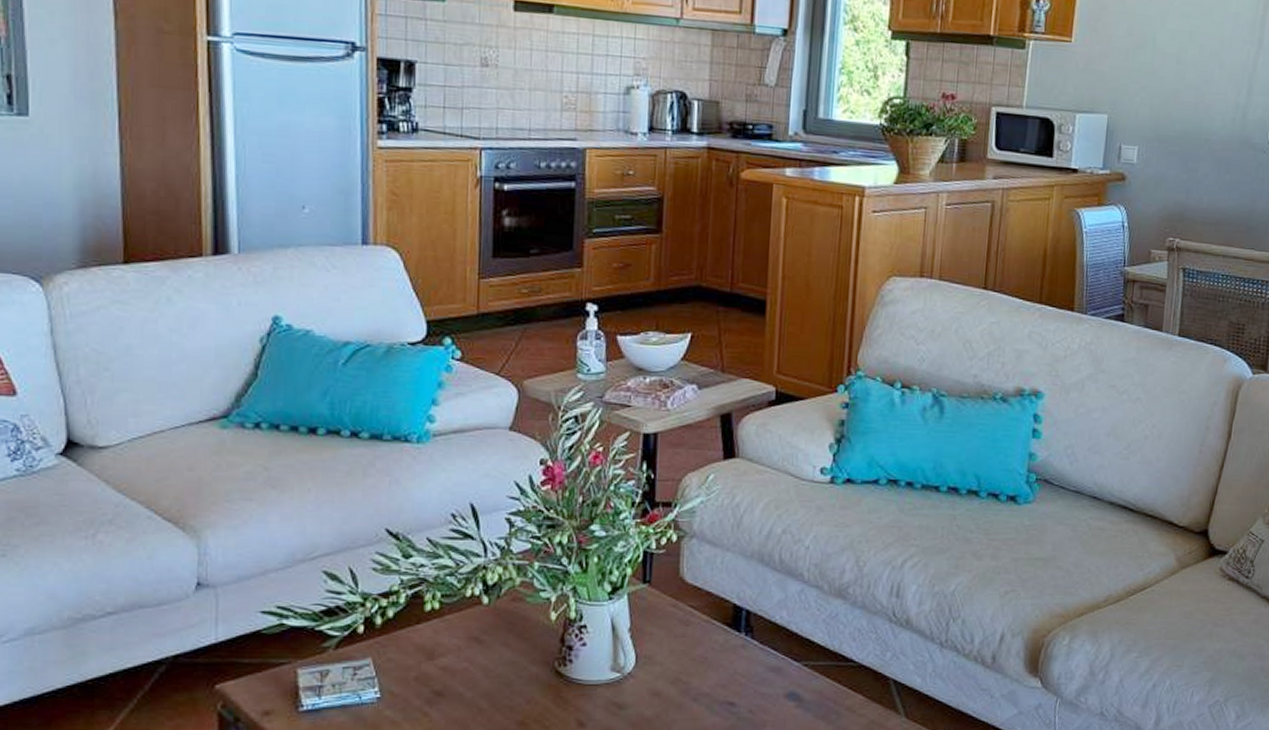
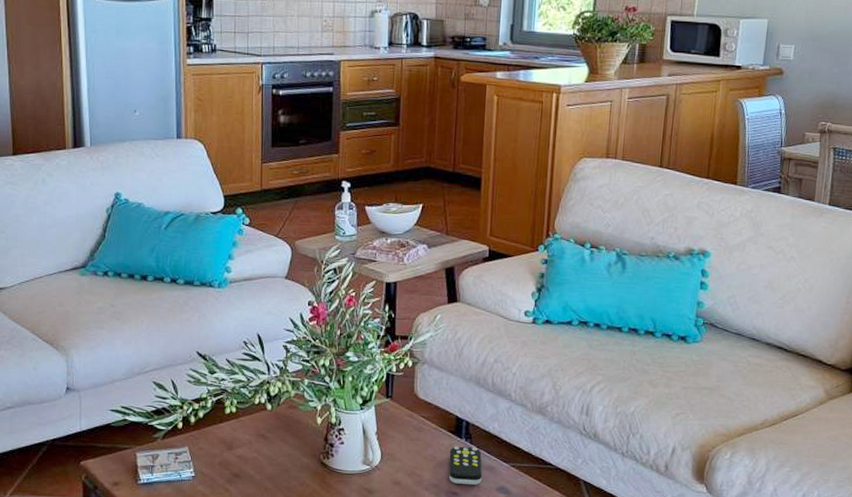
remote control: none [724,642,767,693] -> present [449,446,483,486]

